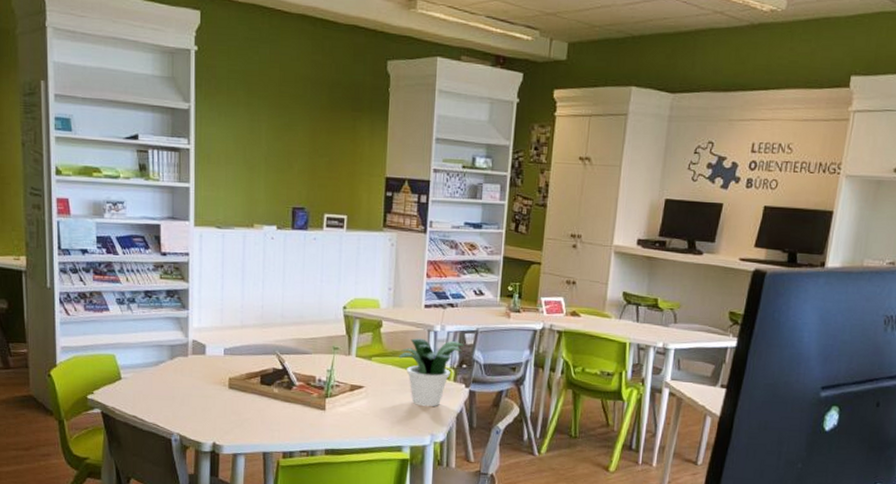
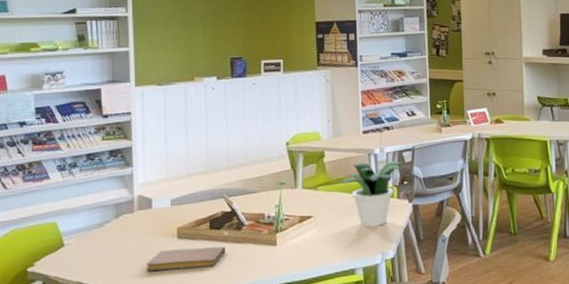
notebook: none [198,398,275,422] -> present [147,246,226,271]

